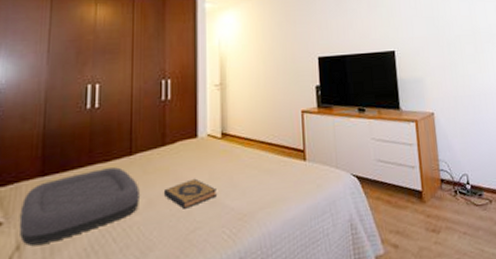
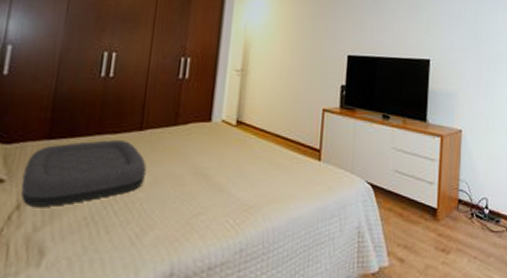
hardback book: present [163,178,216,209] -> none [169,163,225,192]

